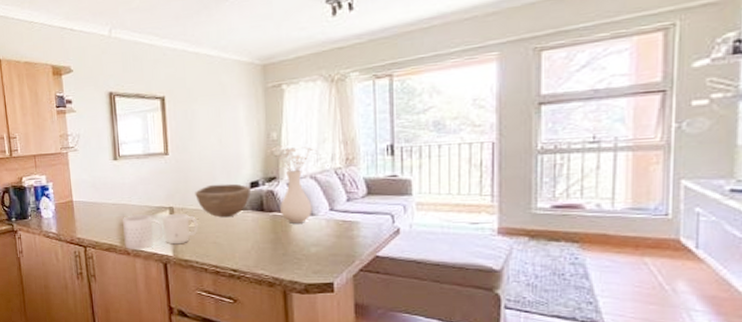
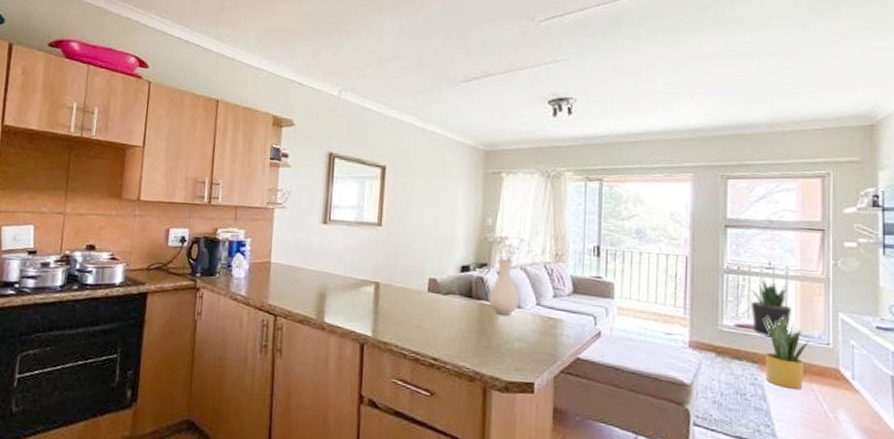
mug: present [123,214,163,250] -> none [320,285,365,326]
mug: present [163,213,199,245] -> none [365,288,404,324]
bowl: present [195,183,251,218] -> none [404,263,461,301]
planter: none [570,154,622,215] -> present [750,278,793,337]
planter: none [586,191,644,264] -> present [764,316,811,389]

